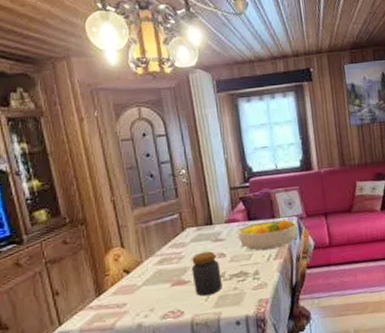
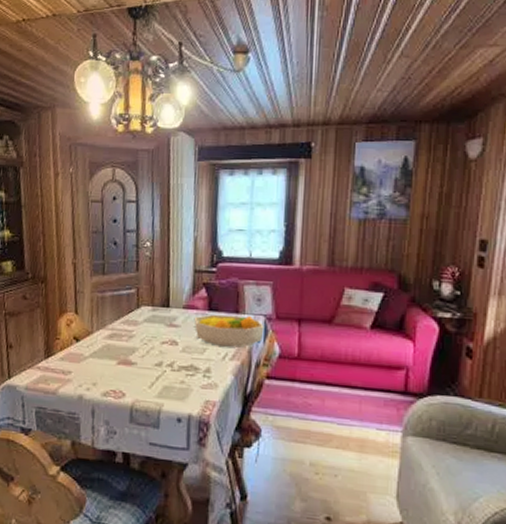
jar: present [191,251,222,296] -> none [139,335,170,383]

